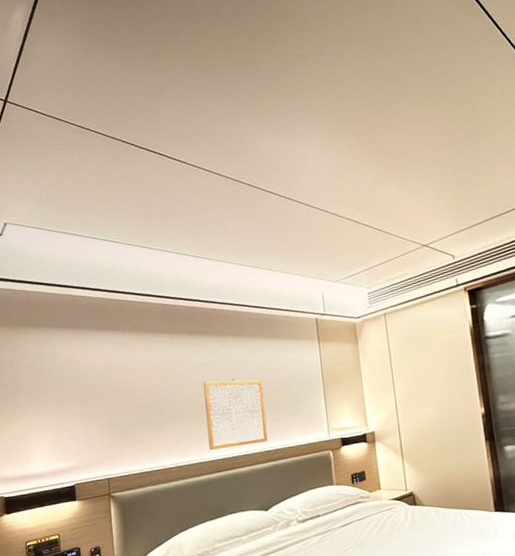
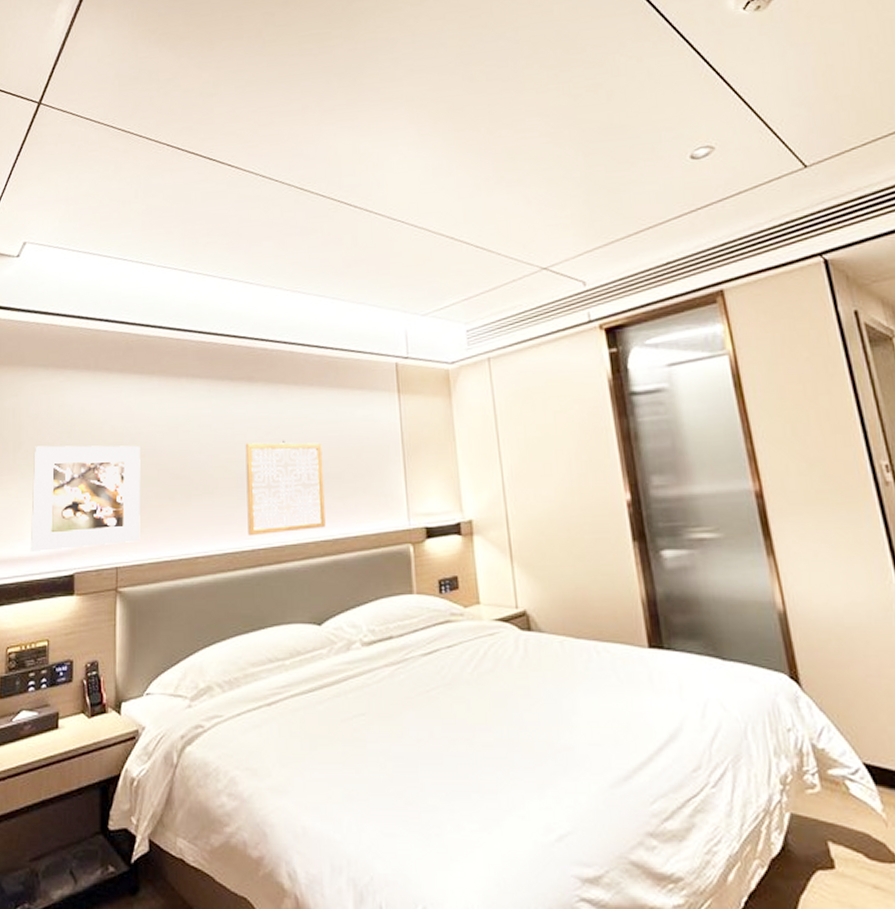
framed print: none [32,386,126,470] -> present [30,445,141,552]

